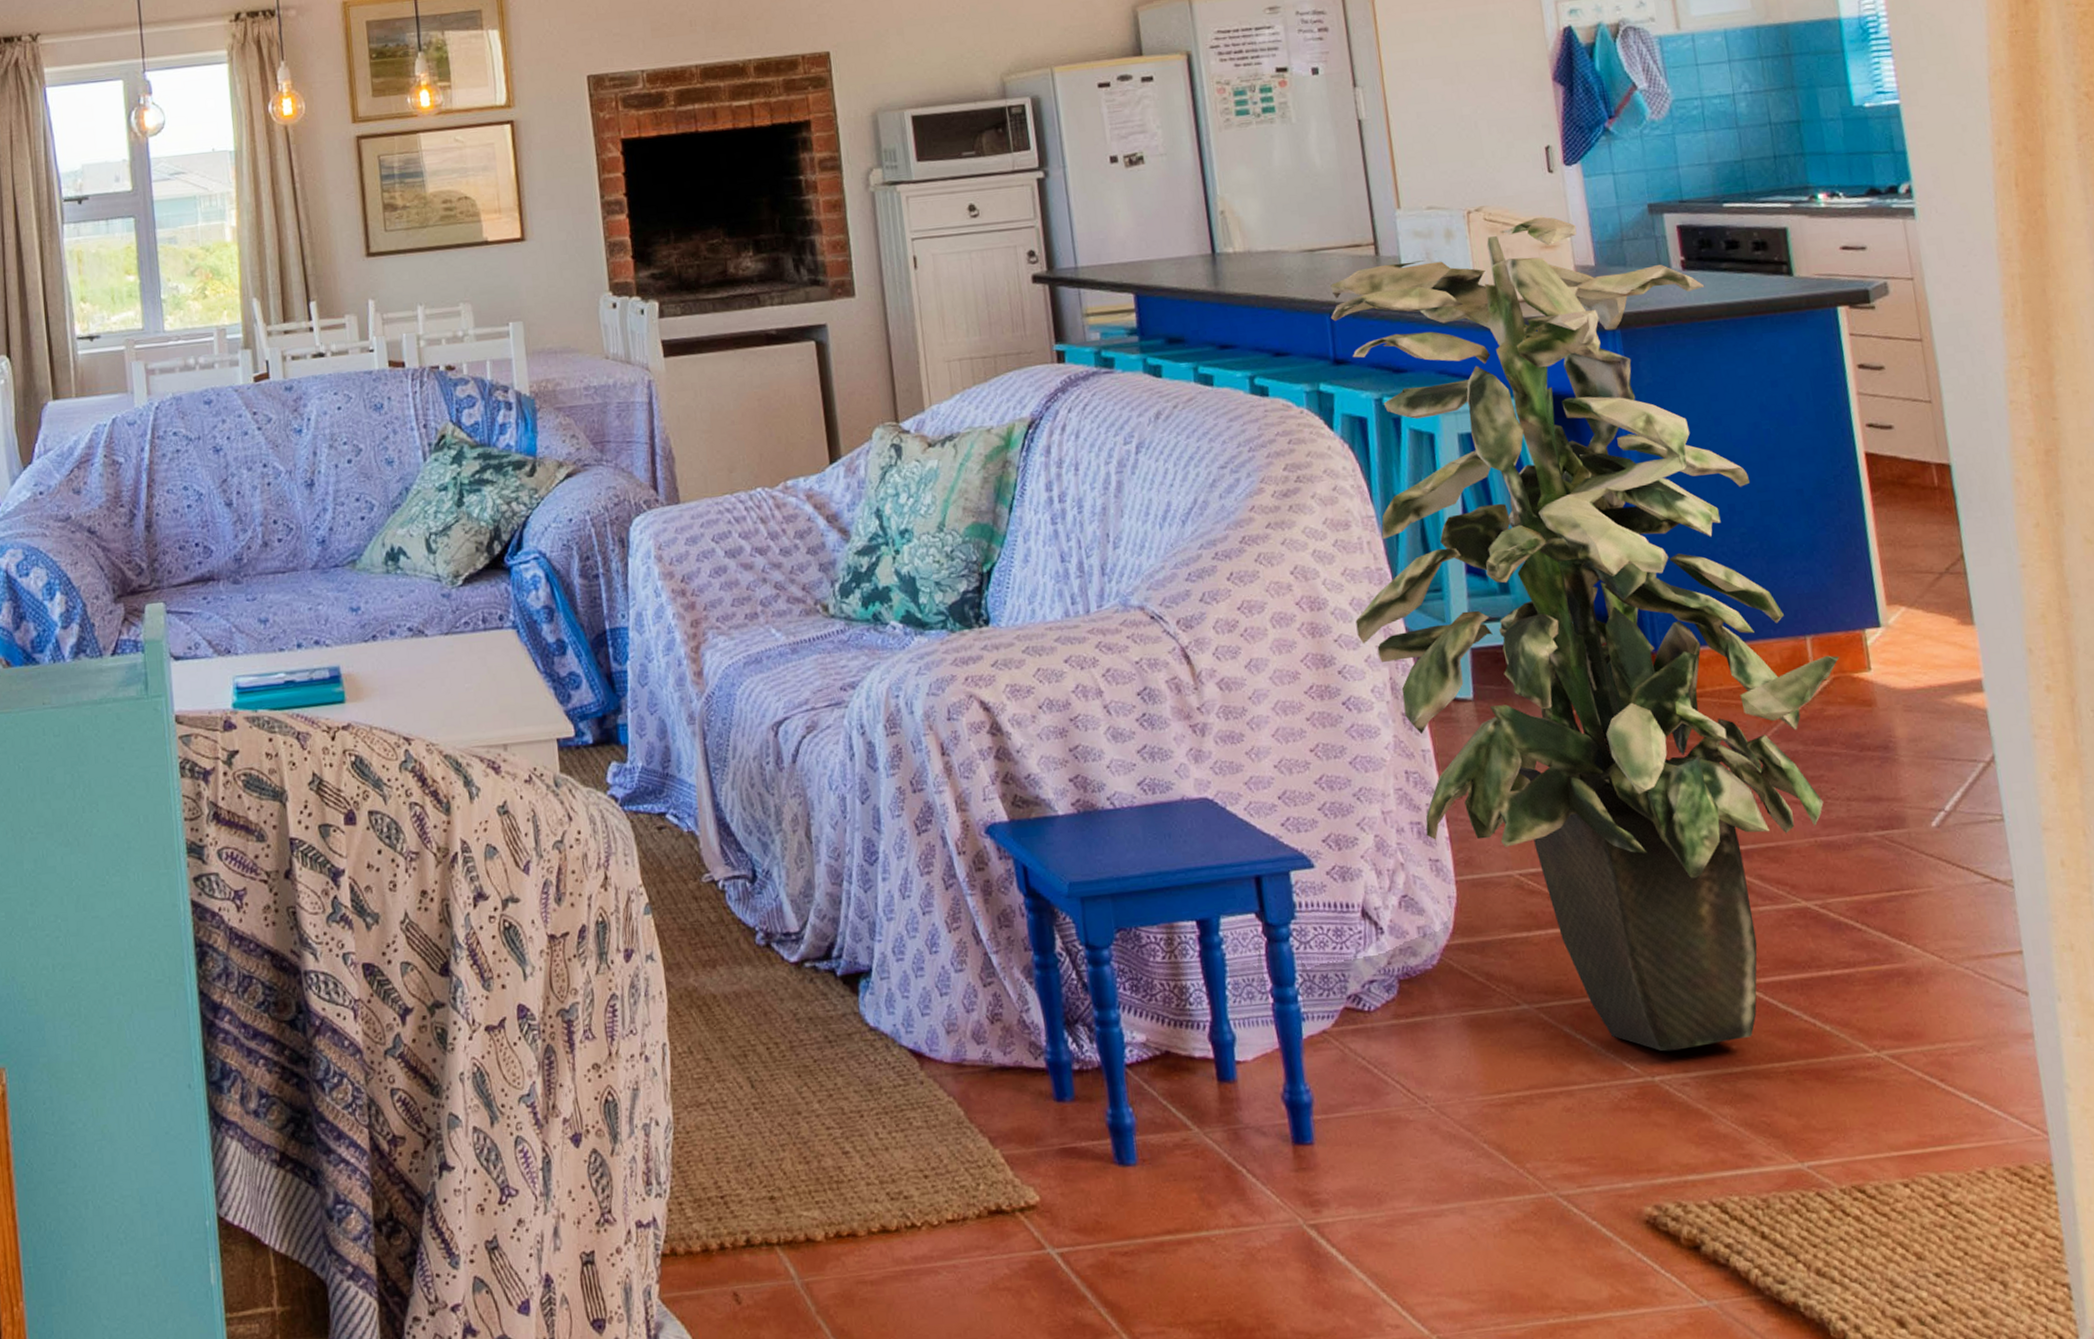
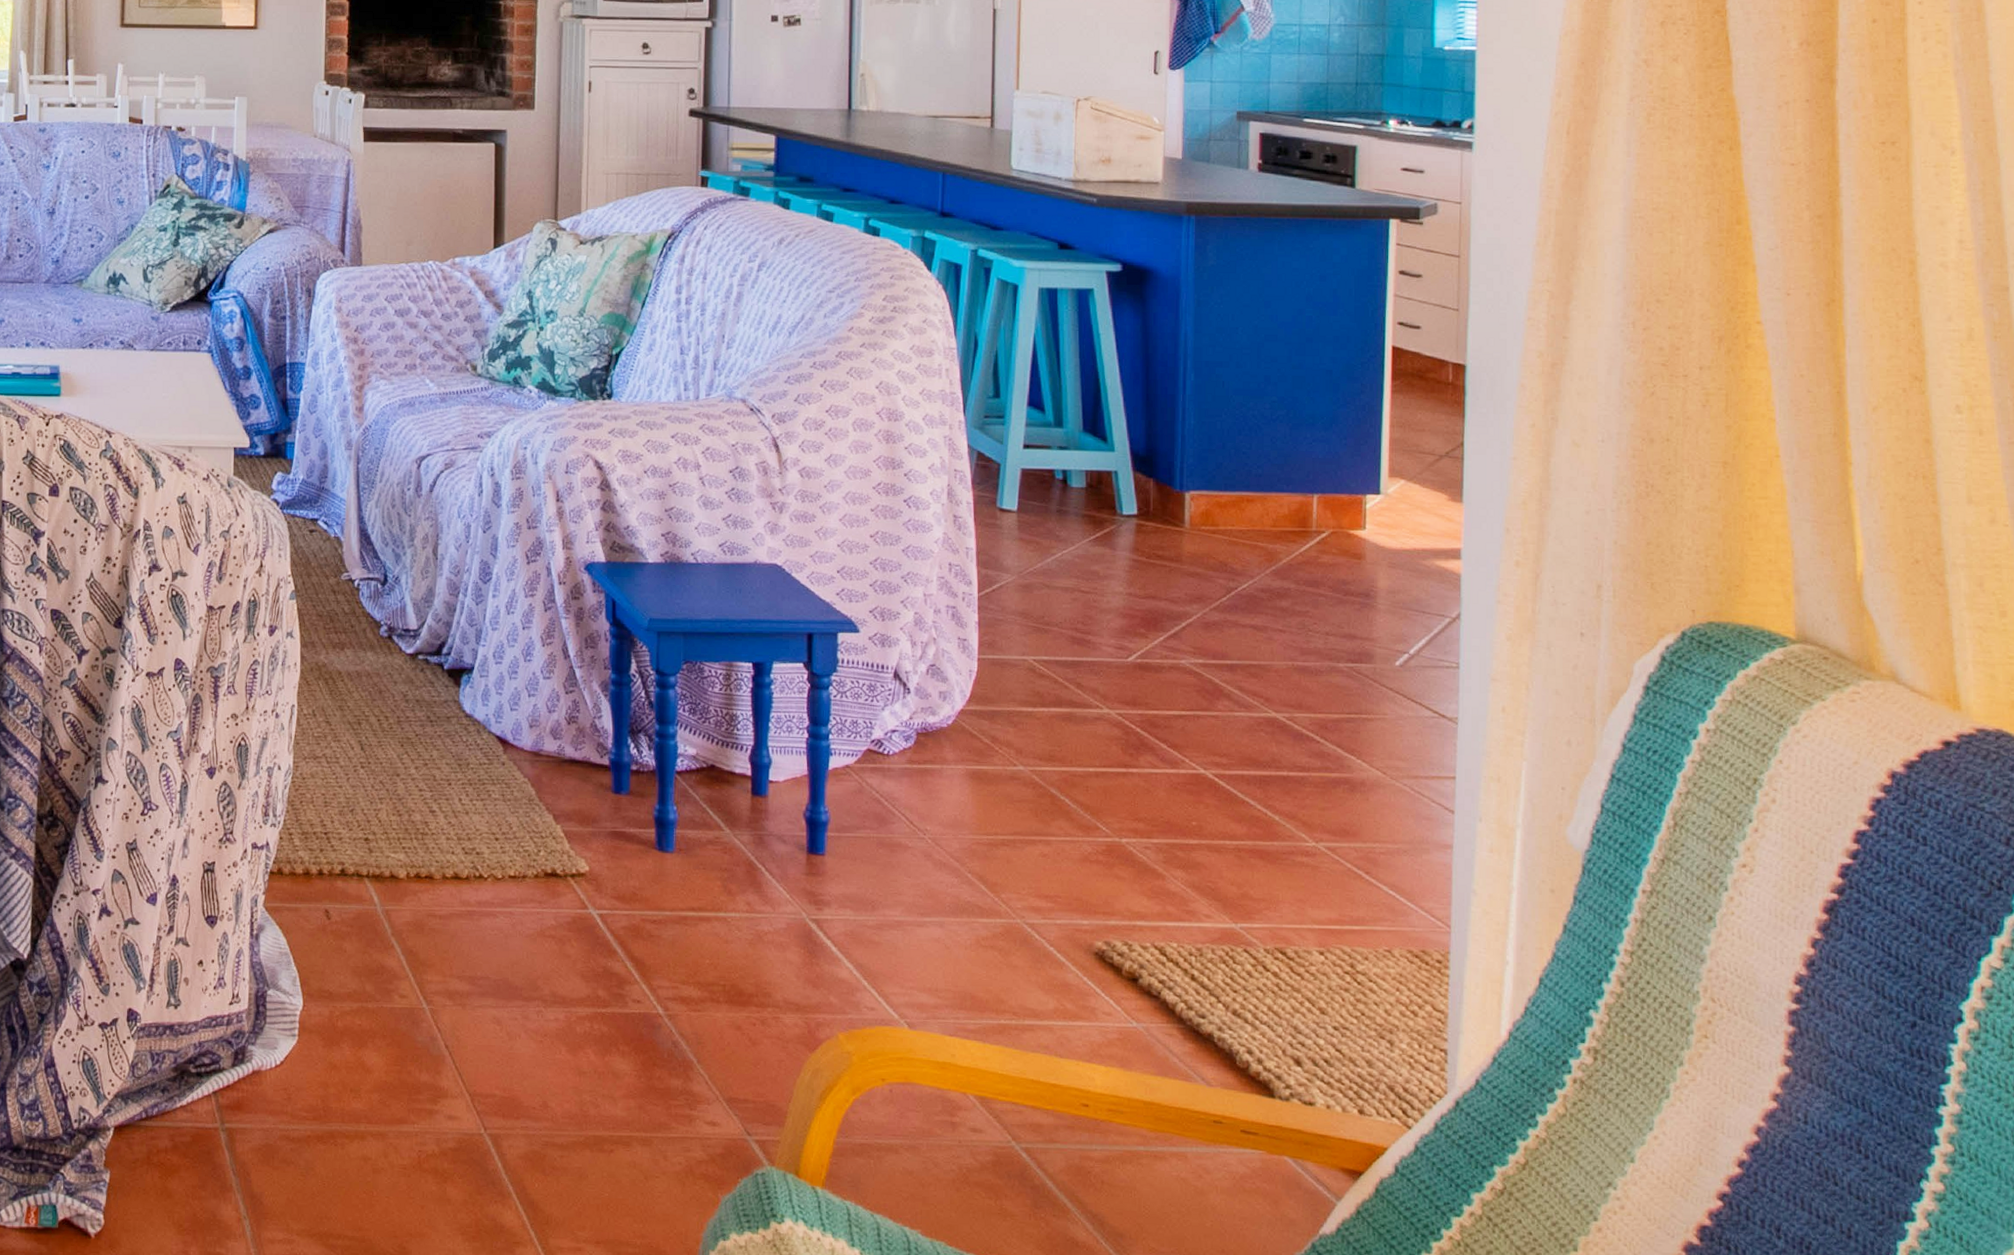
indoor plant: present [1330,217,1840,1052] -> none [926,112,1340,820]

